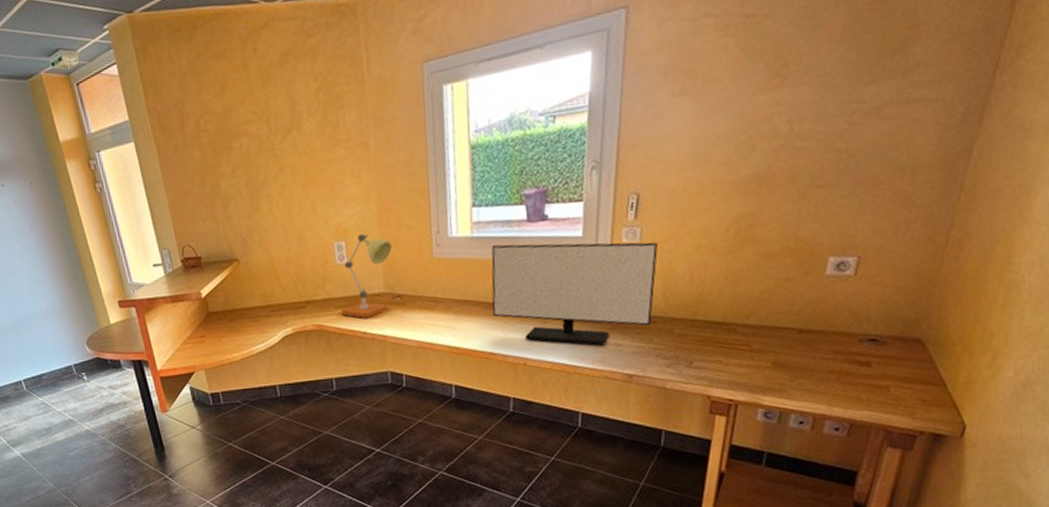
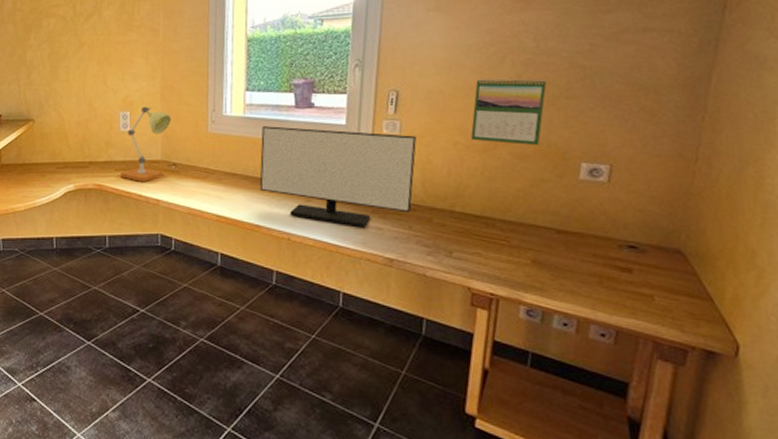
calendar: none [716,166,799,243] -> present [471,78,547,146]

